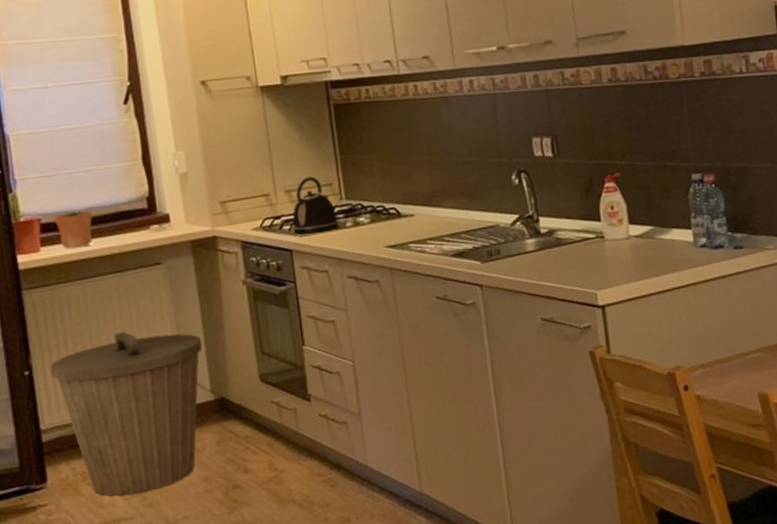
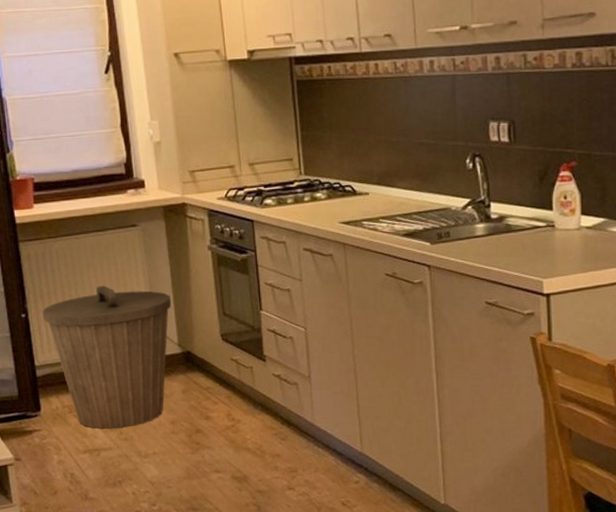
planter: present [53,211,93,250] -> none [44,172,78,208]
kettle: present [293,176,339,235] -> none [255,151,298,206]

